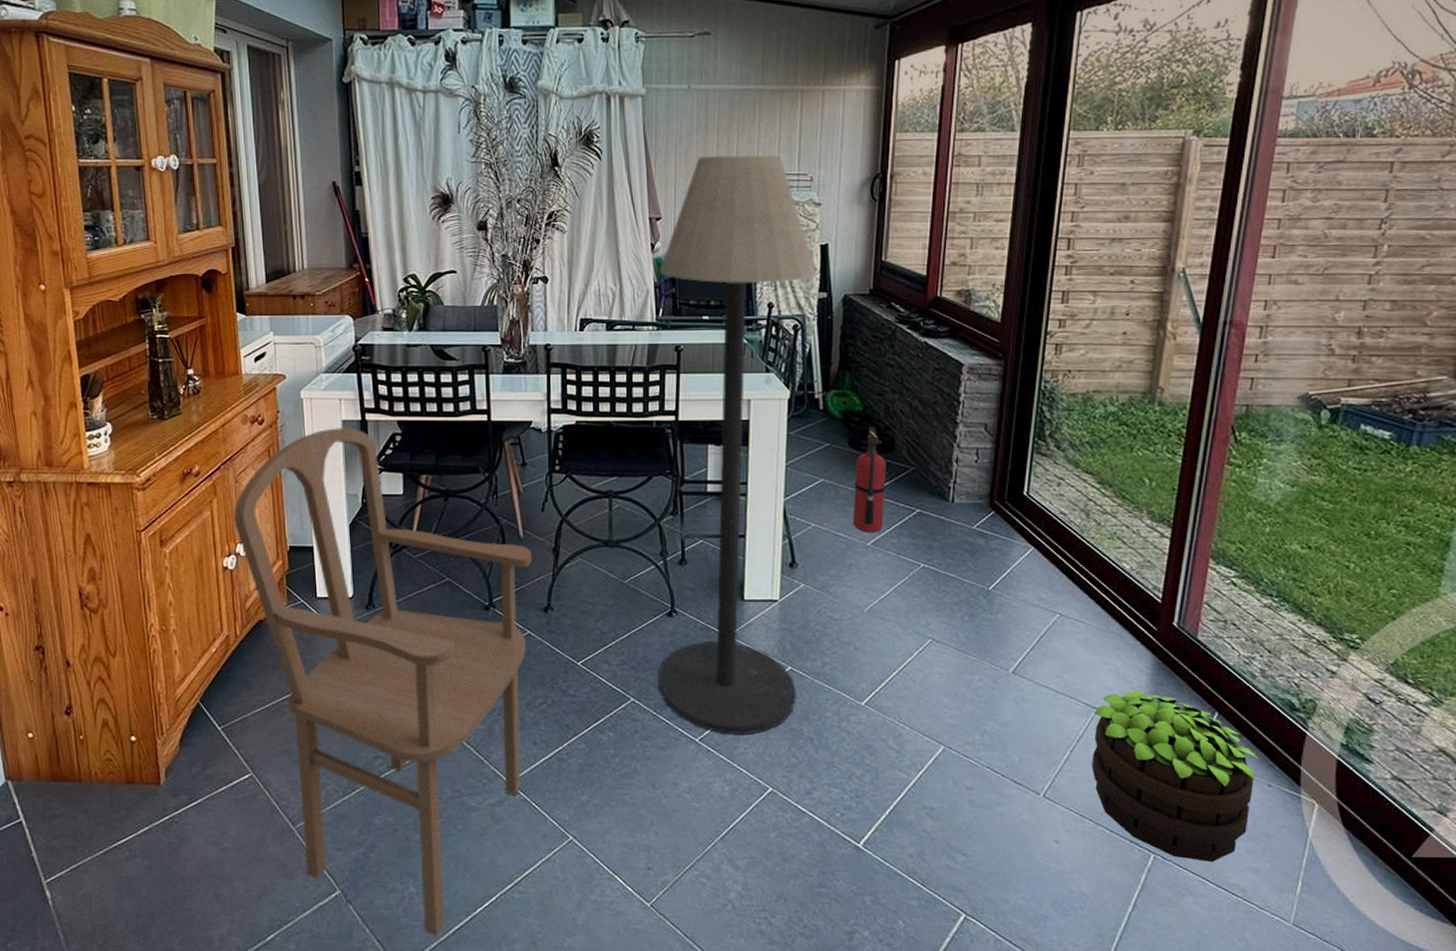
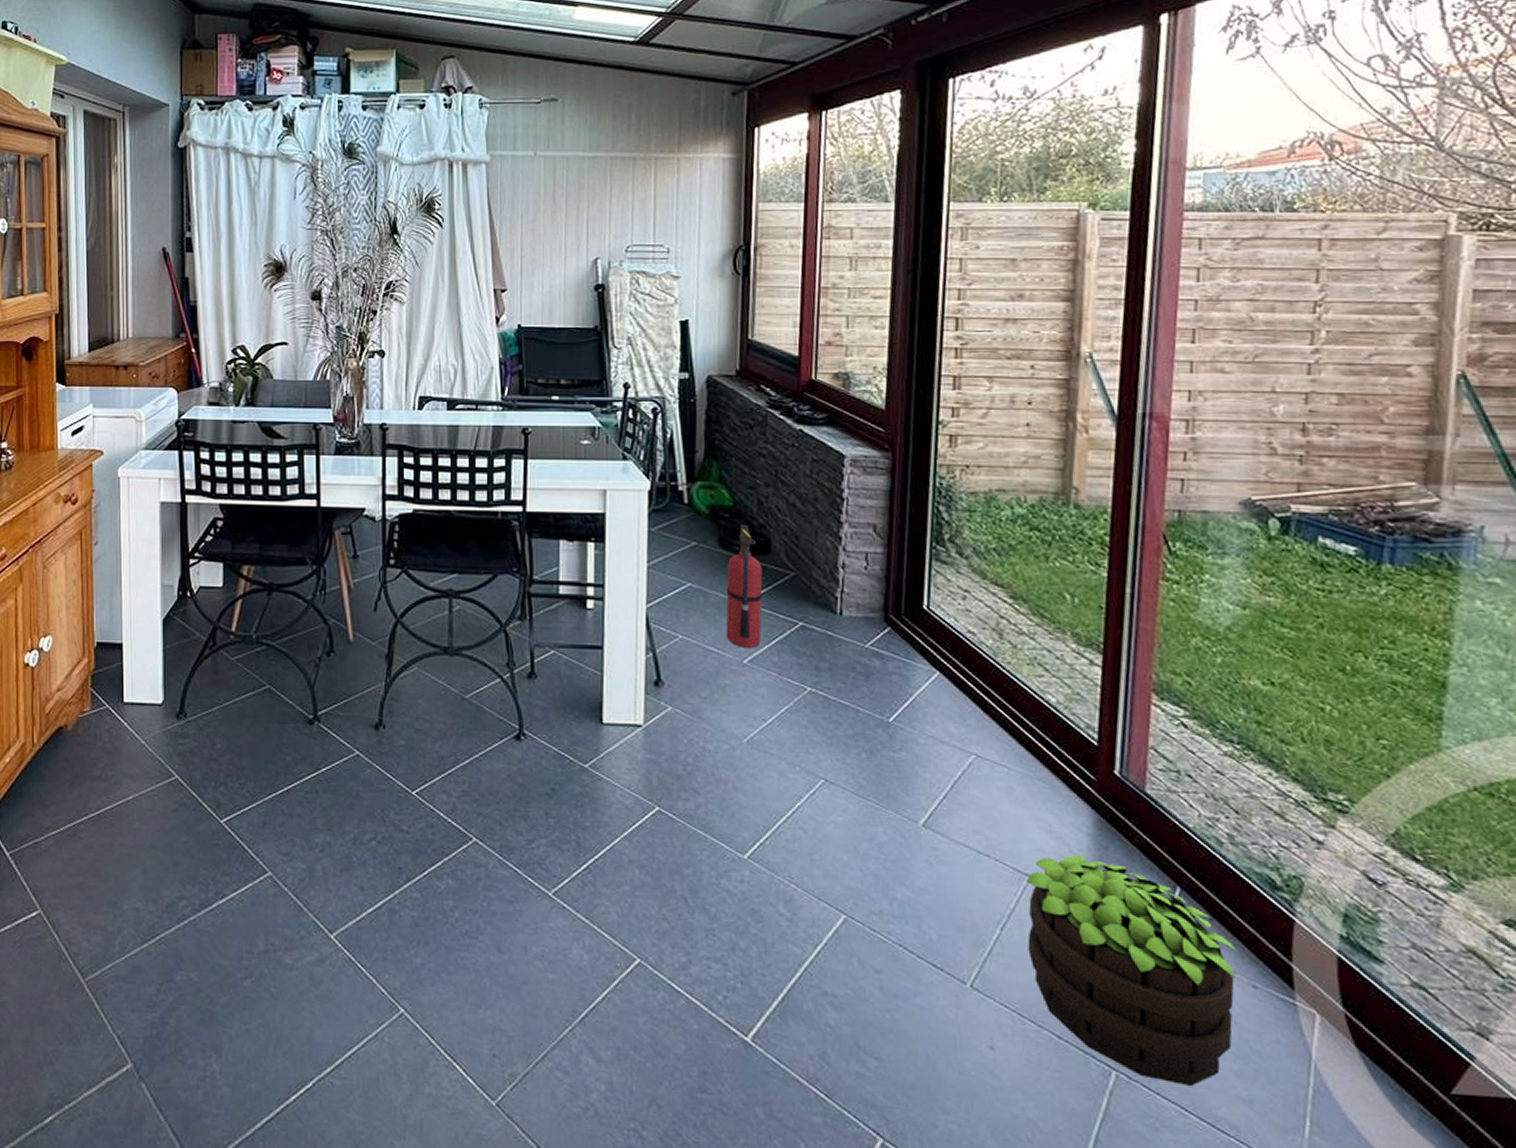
armchair: present [233,426,532,936] -> none [39,509,362,1130]
floor lamp: present [657,155,817,734] -> none [504,224,677,889]

